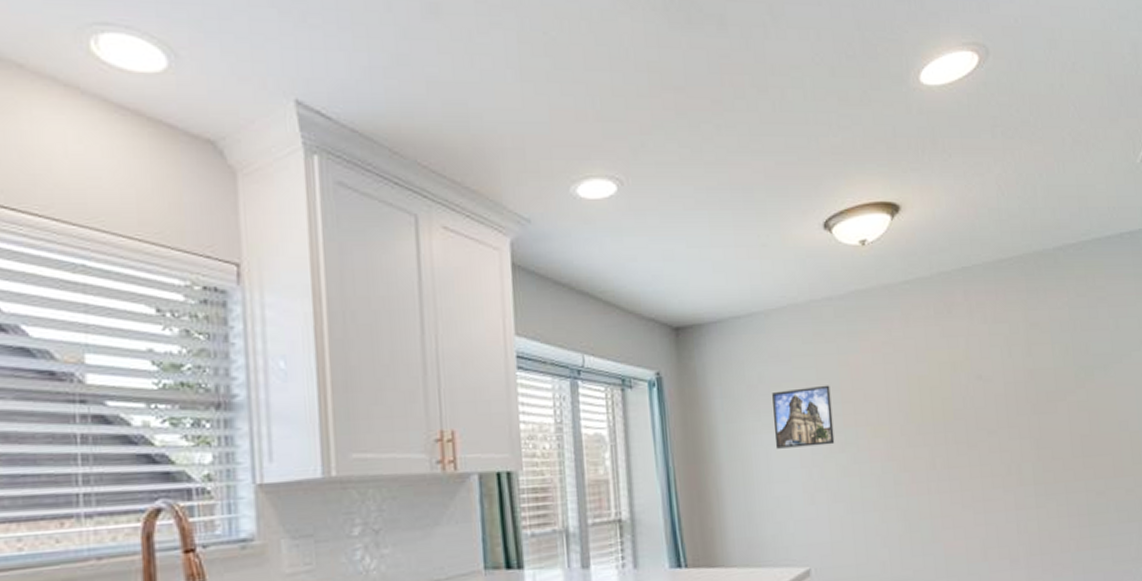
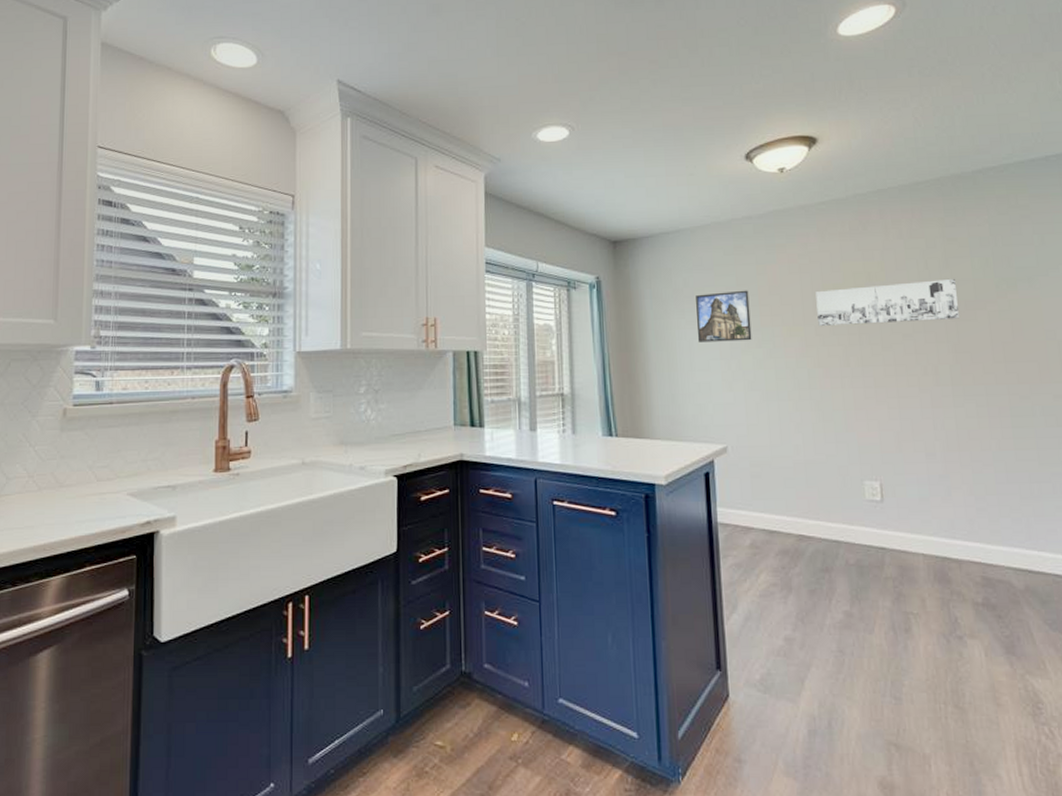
wall art: none [900,367,1041,426] -> present [815,278,959,327]

